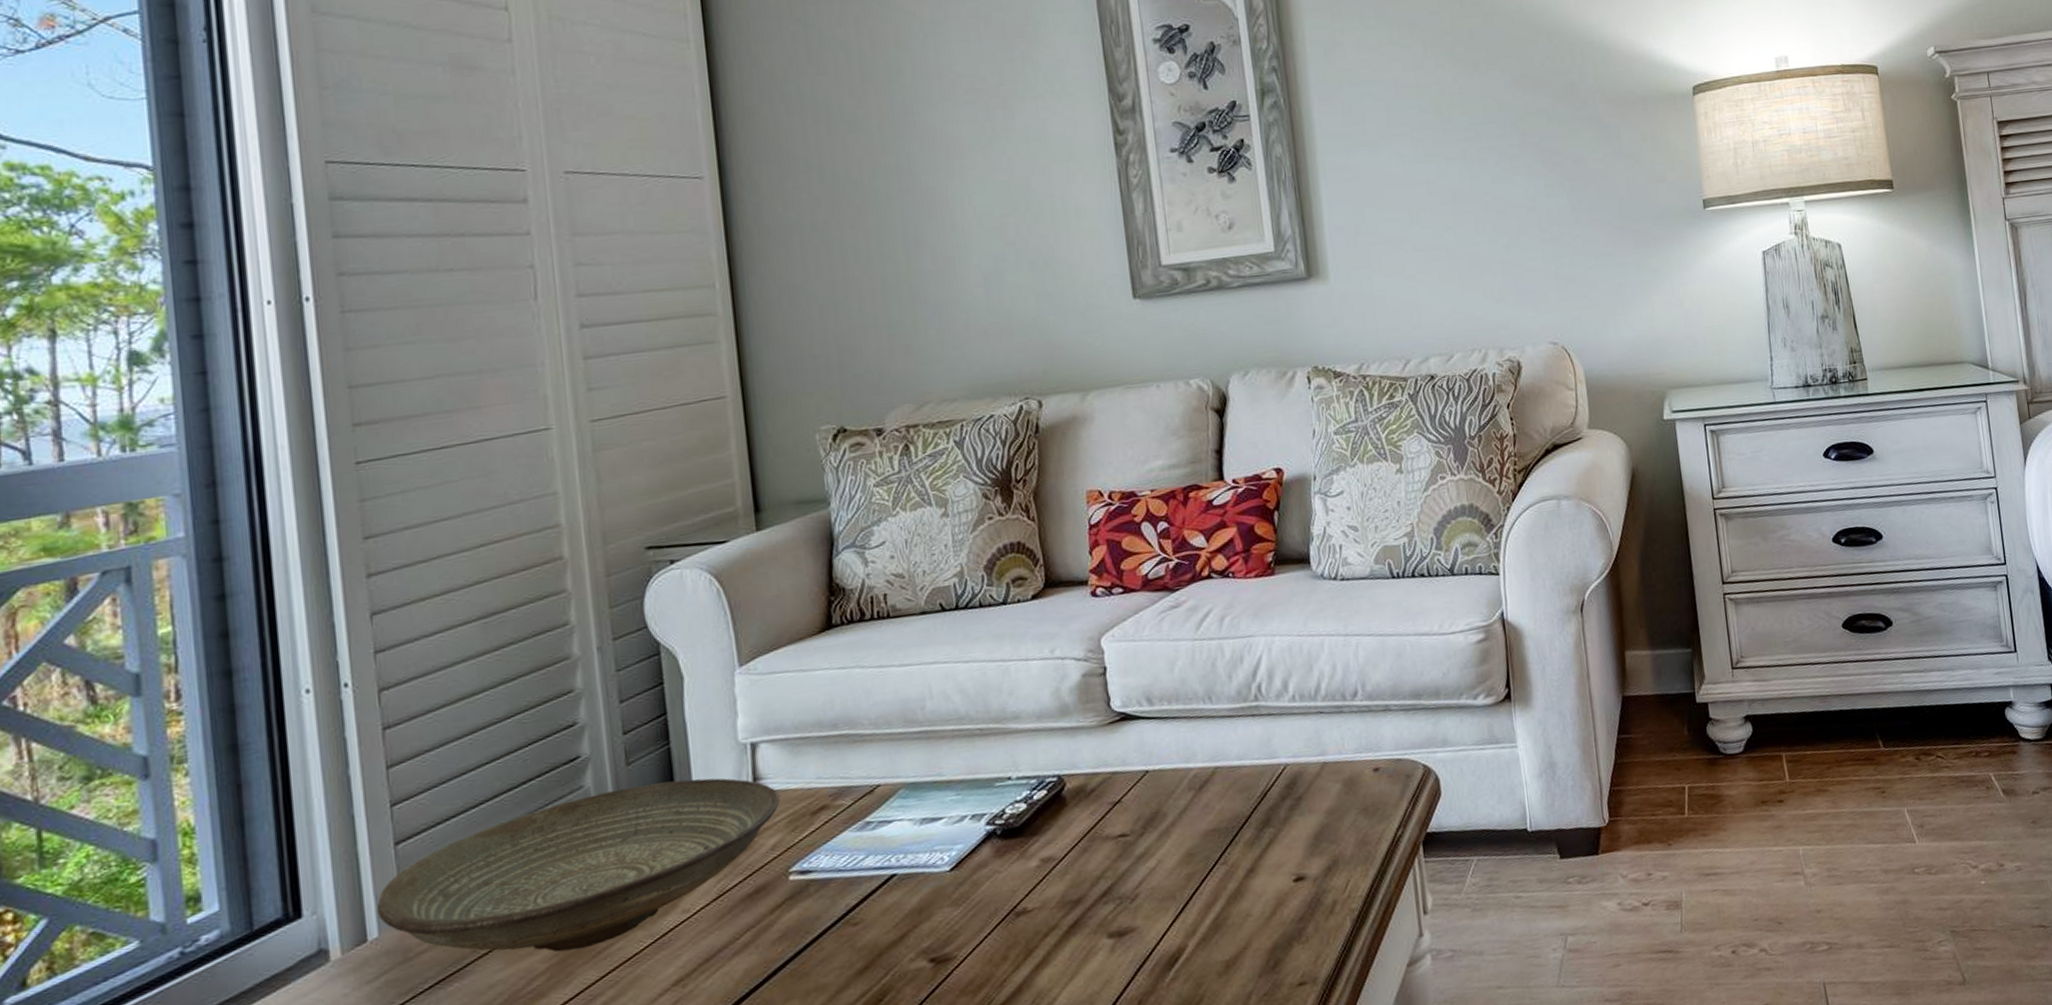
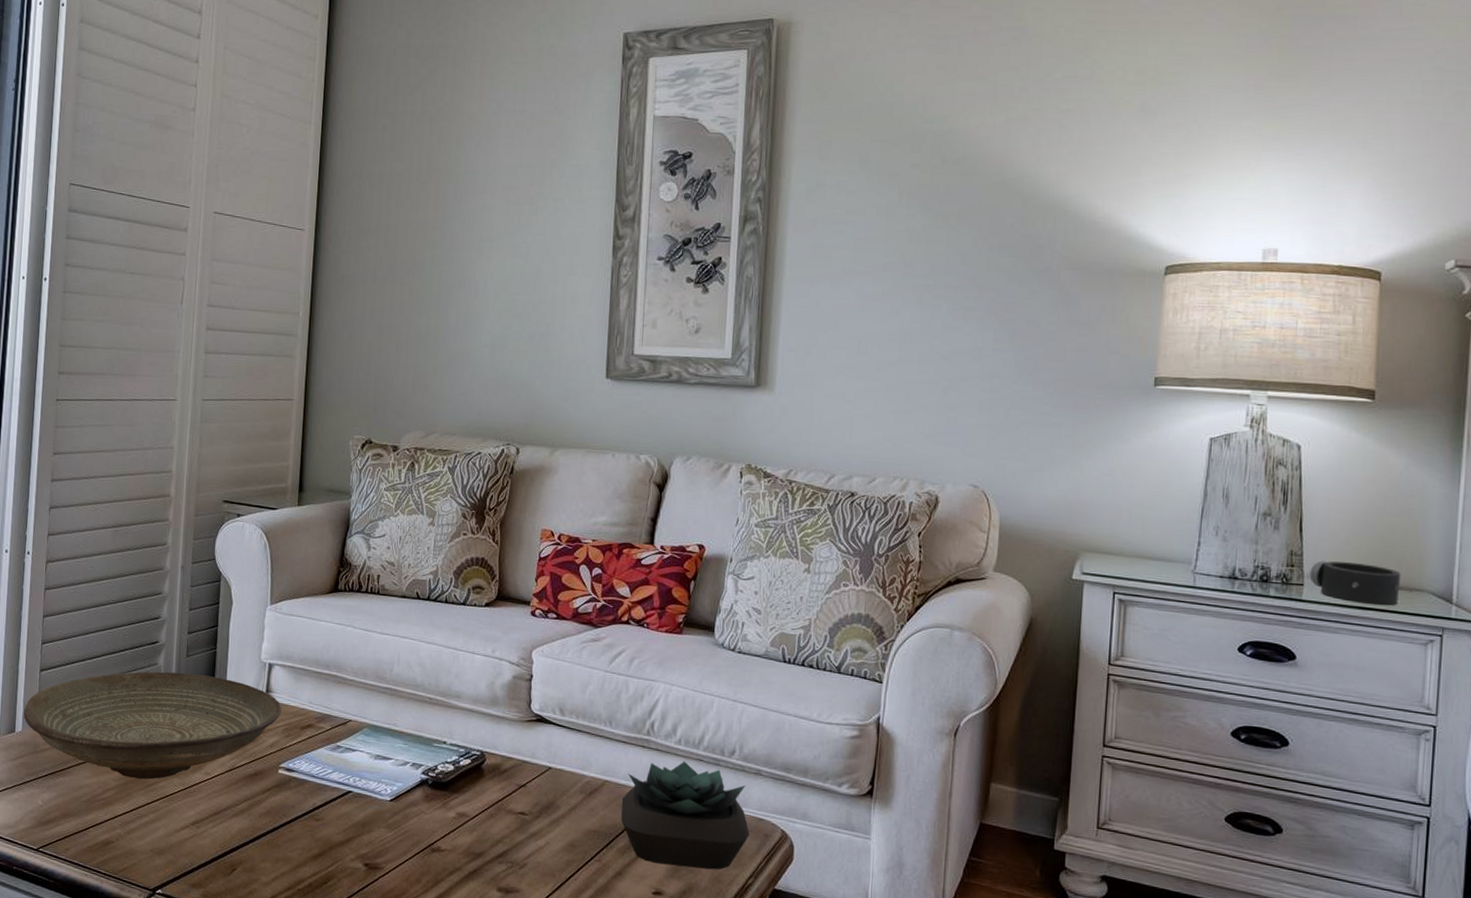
succulent plant: none [1238,717,1390,847] -> present [621,761,750,870]
alarm clock: none [1870,346,1956,387] -> present [1309,561,1413,606]

